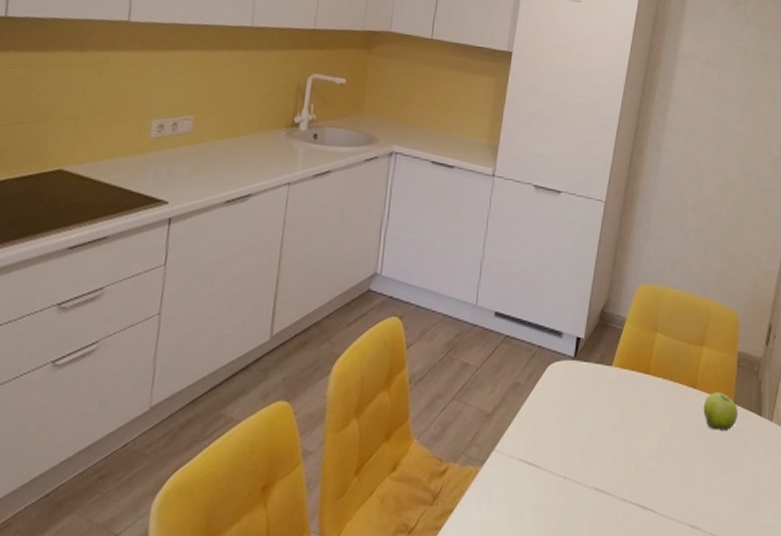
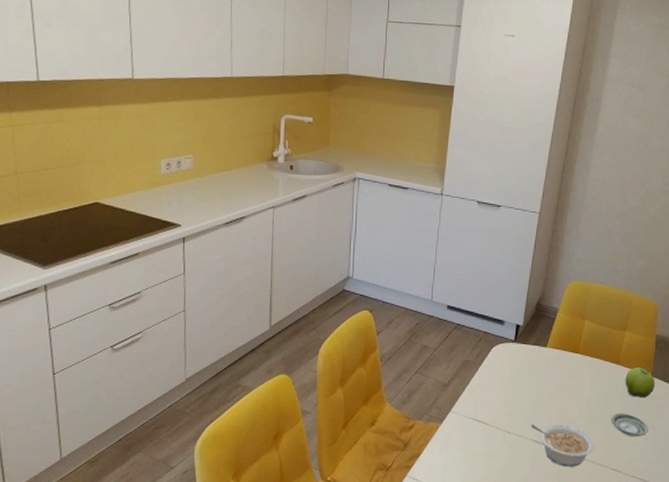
legume: none [592,466,669,524] -> present [531,424,595,467]
saucer: none [687,450,731,481] -> present [611,412,648,436]

